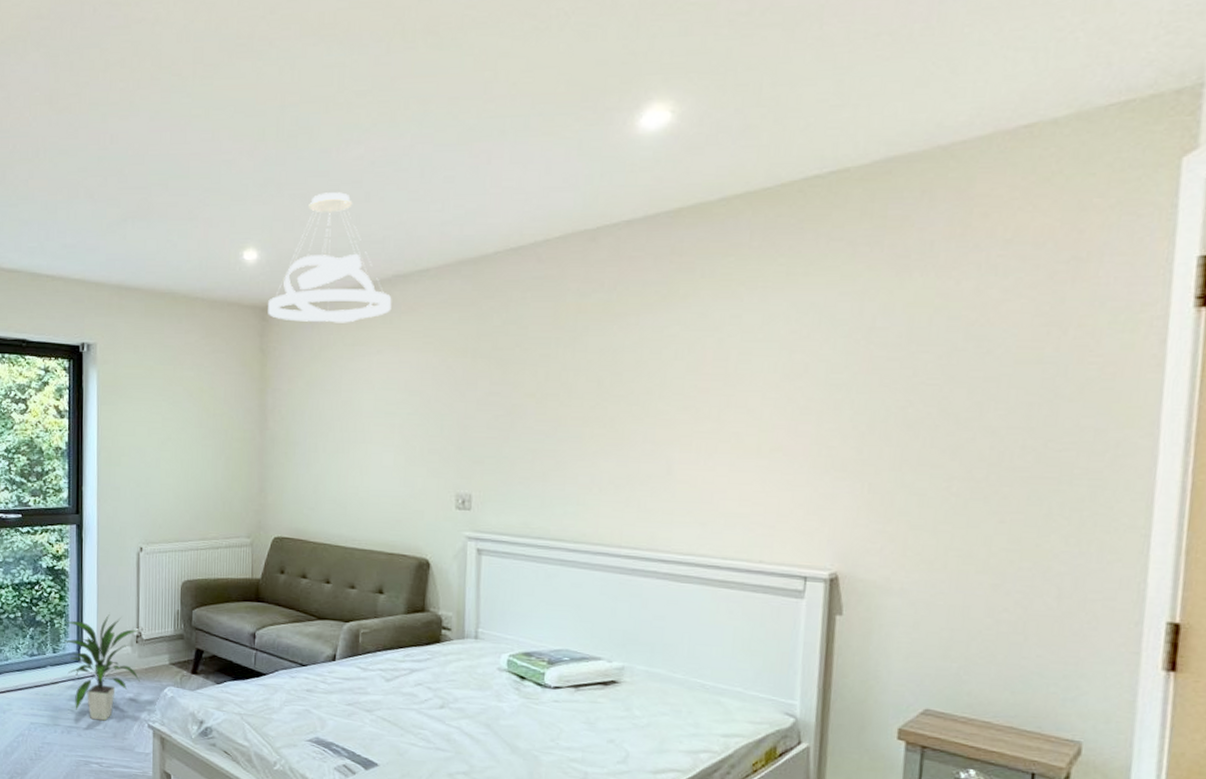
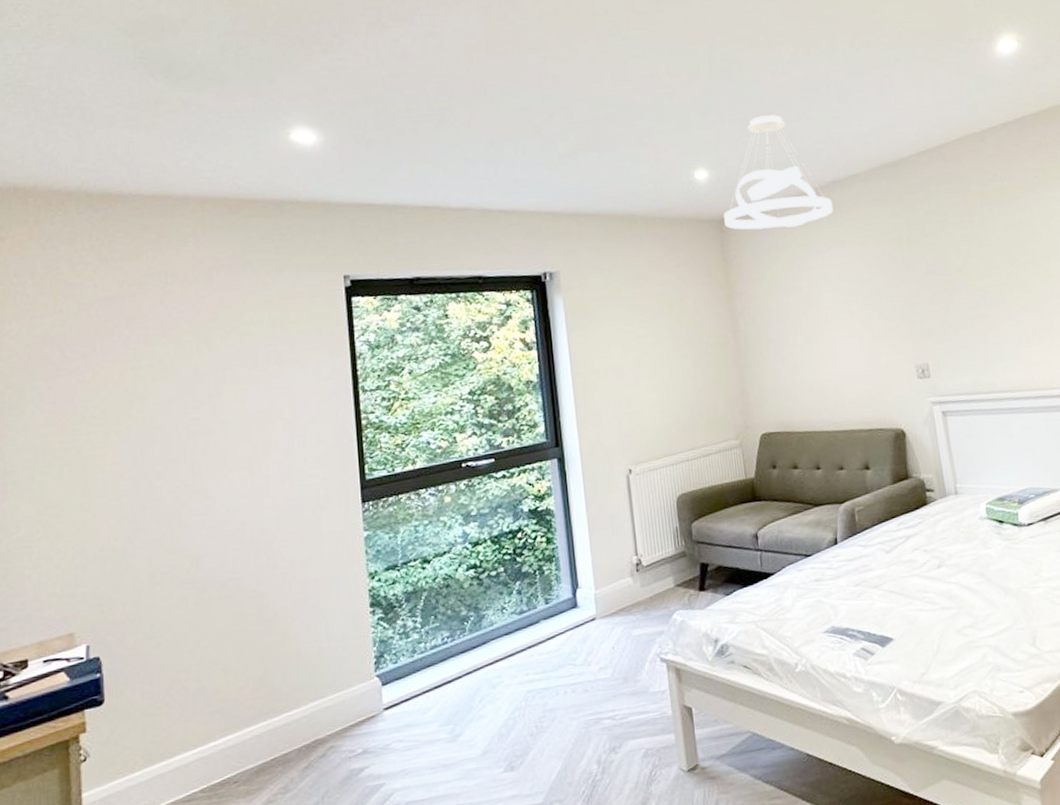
indoor plant: present [63,614,141,721] -> none [554,547,647,669]

